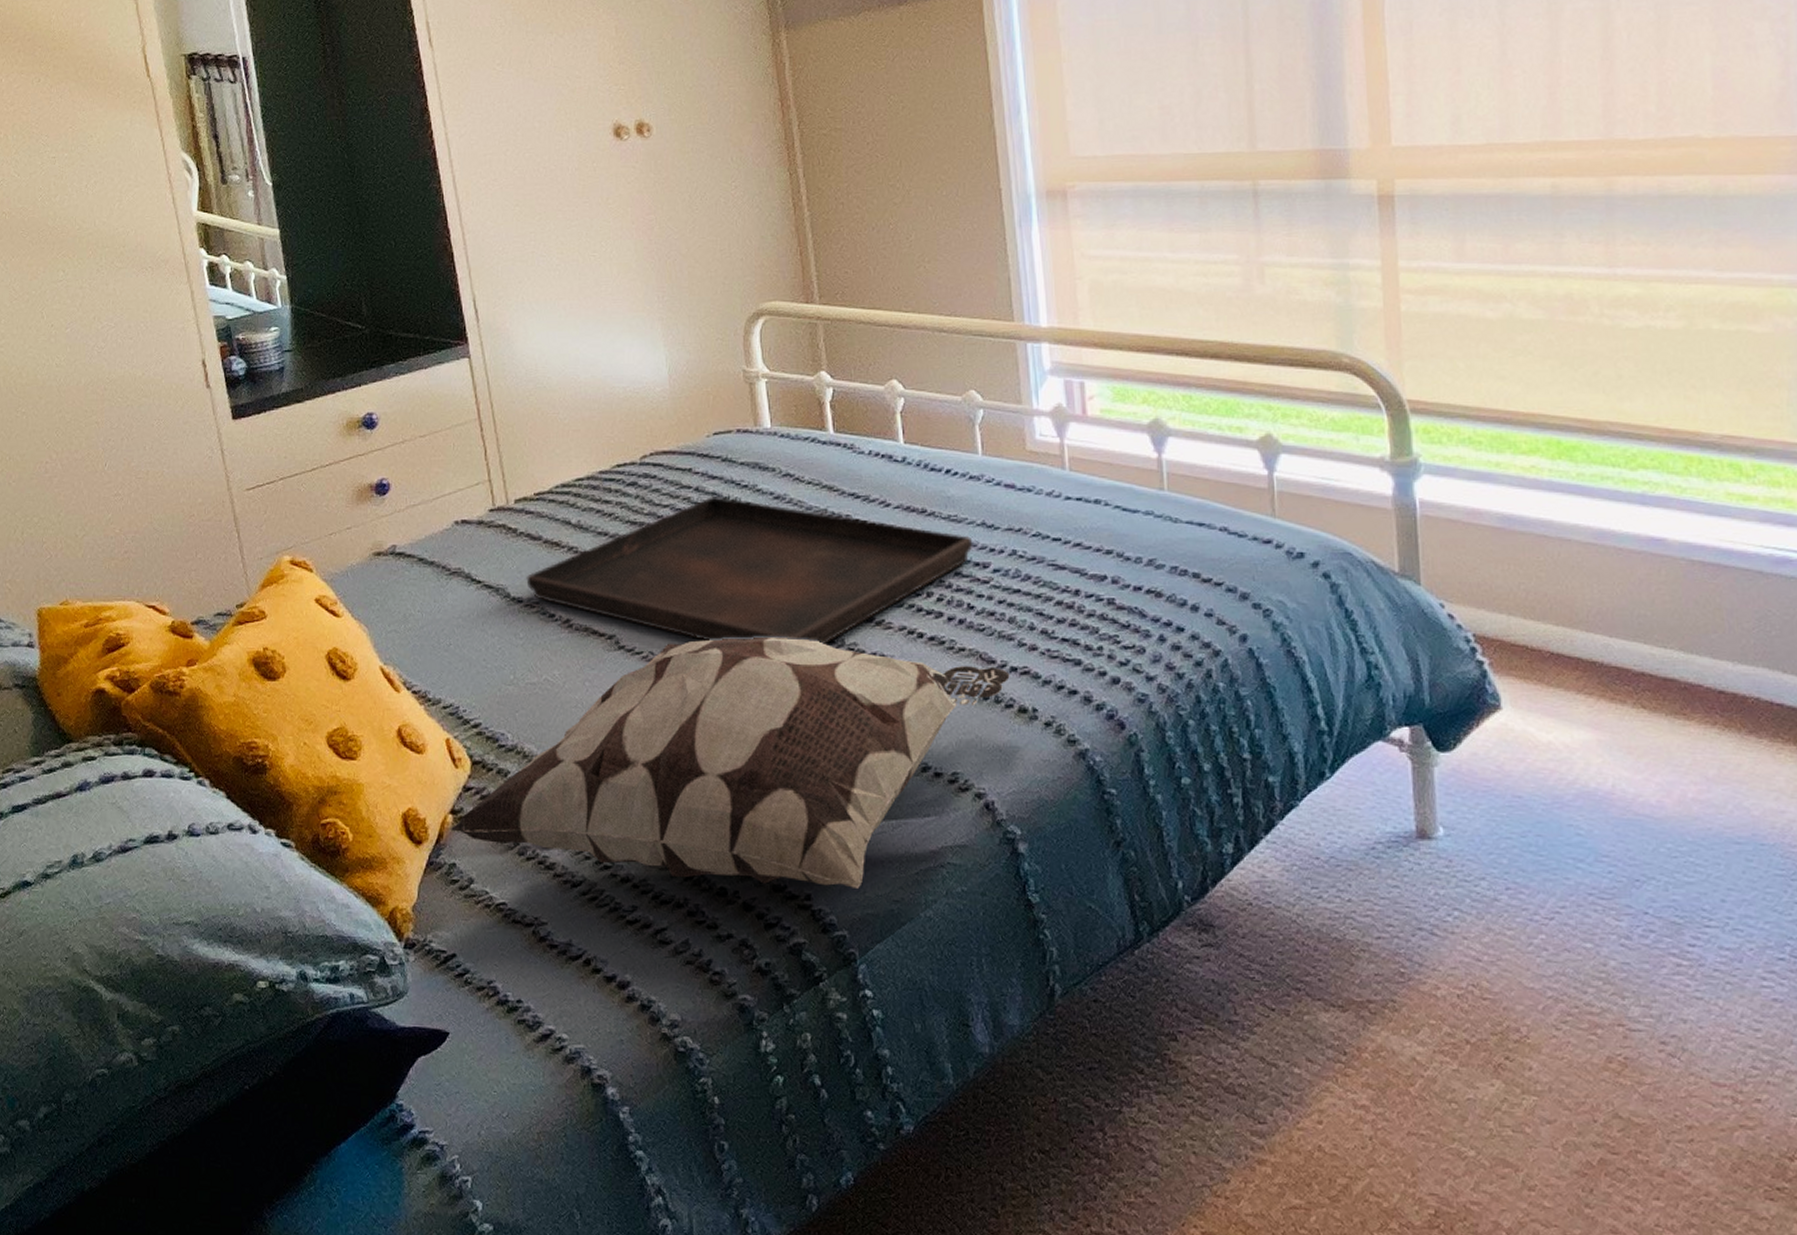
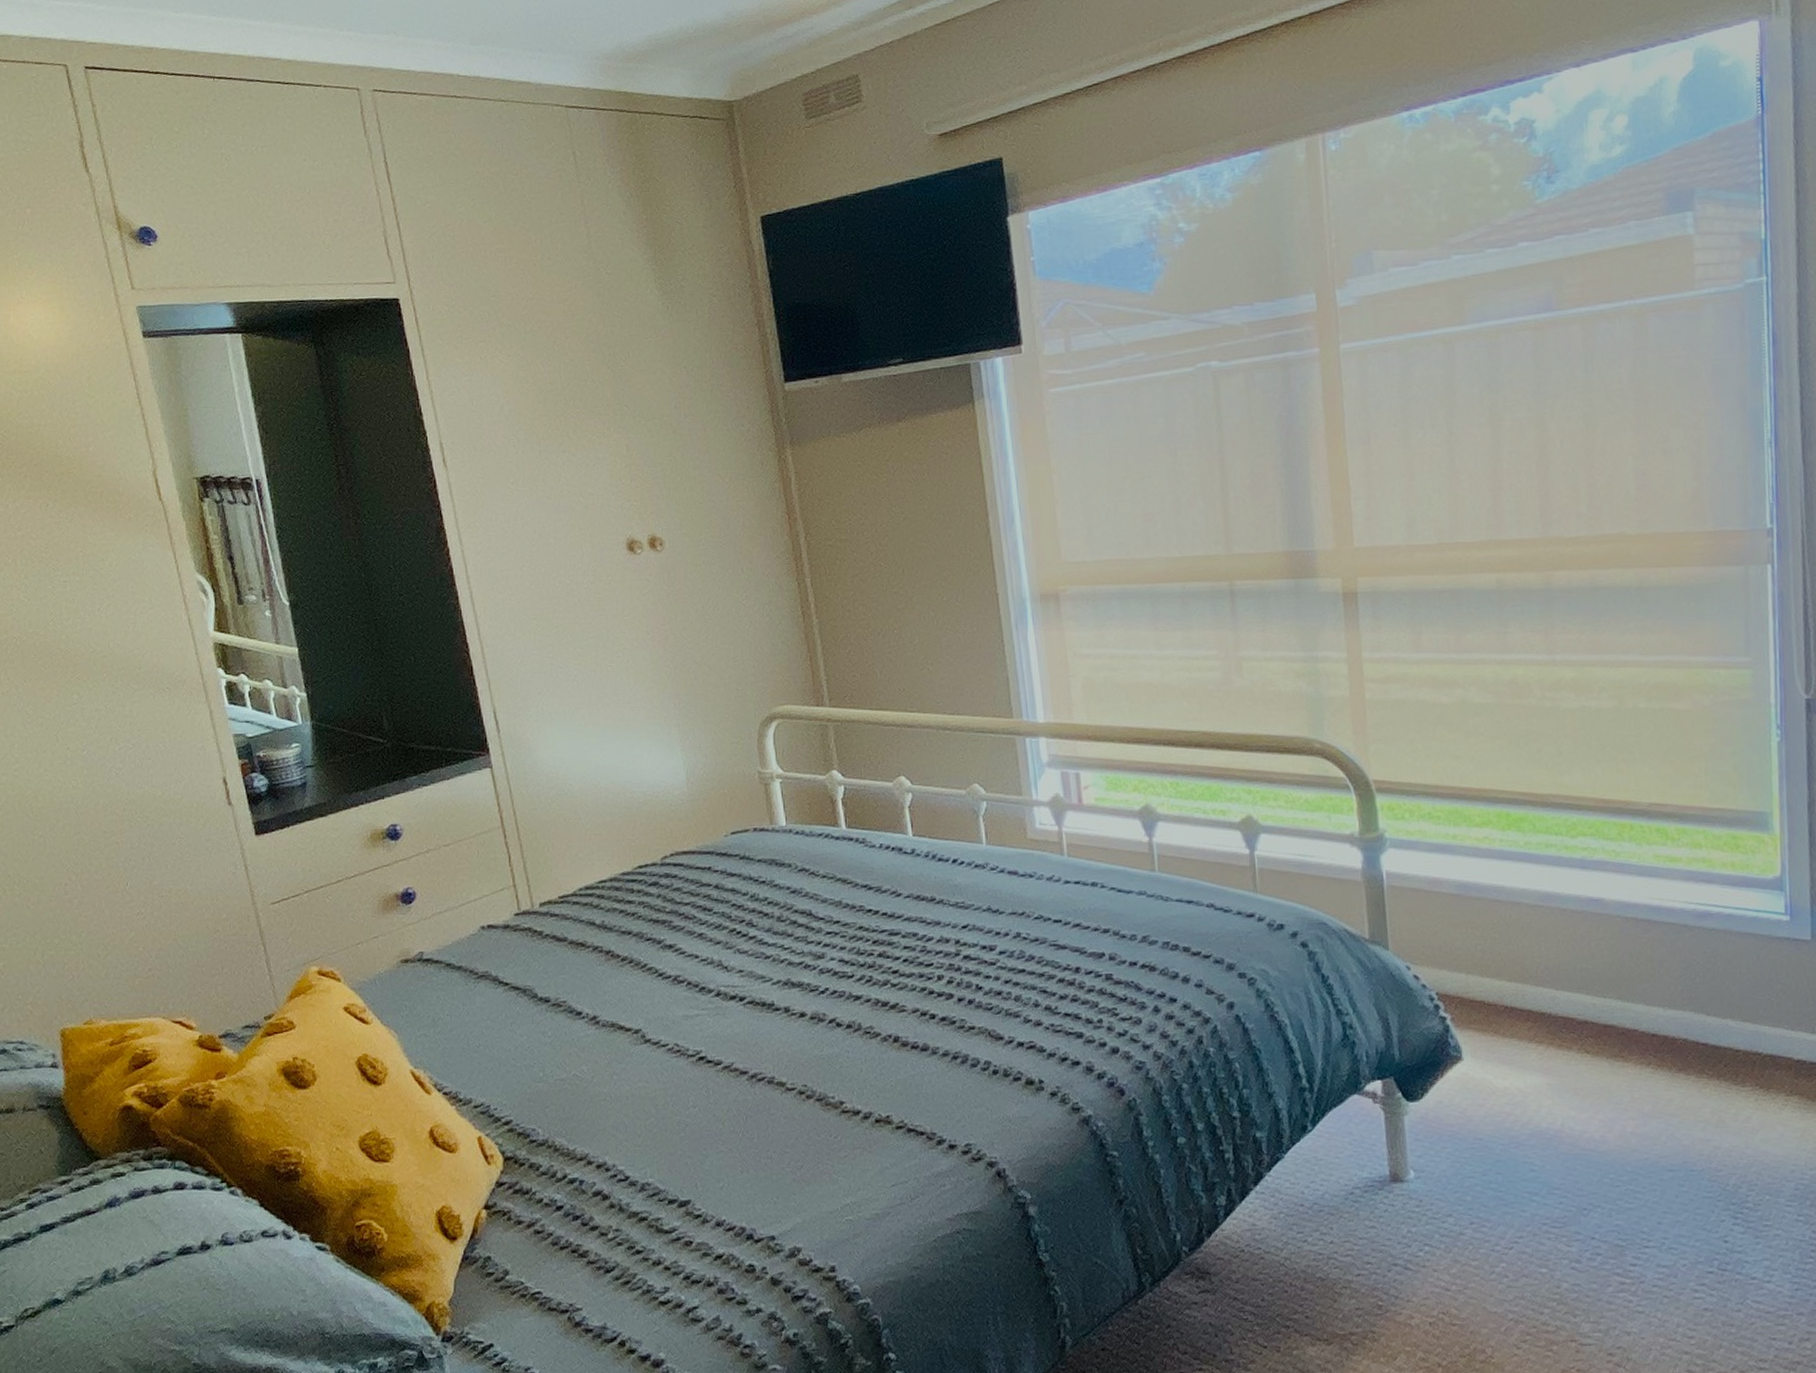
decorative pillow: present [450,636,1010,888] -> none [484,1024,1017,1259]
serving tray: present [526,497,973,644] -> none [553,893,980,1032]

